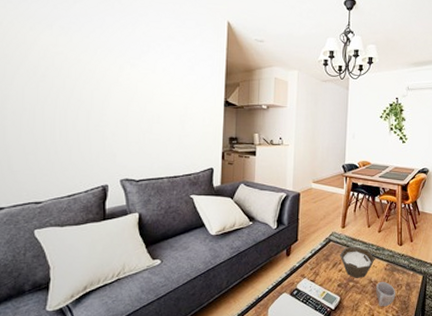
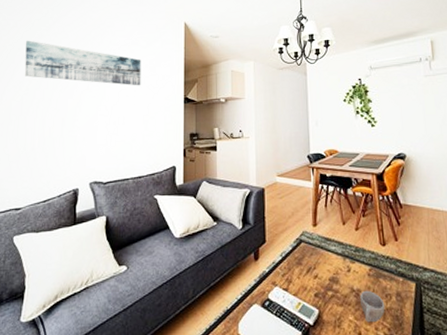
wall art: none [38,19,179,85] -> present [24,40,141,86]
bowl: present [339,246,375,278] -> none [313,247,355,286]

